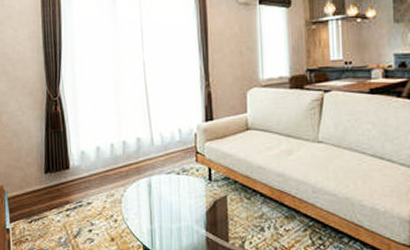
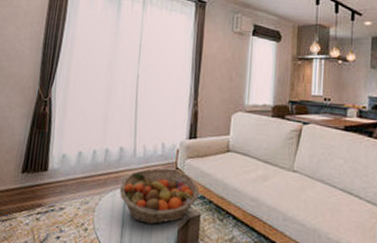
fruit basket: none [142,153,223,210] -> present [119,167,200,225]

